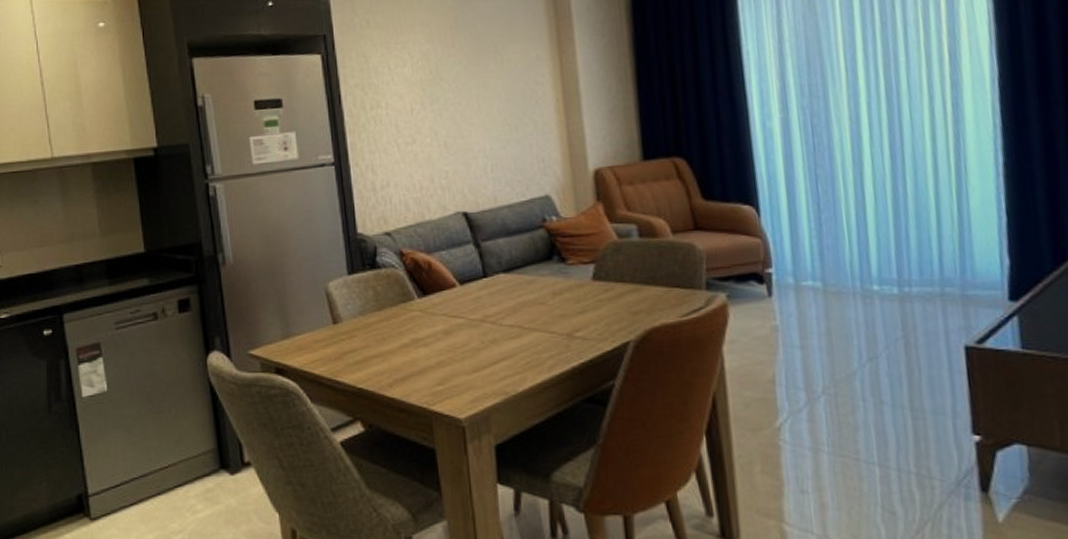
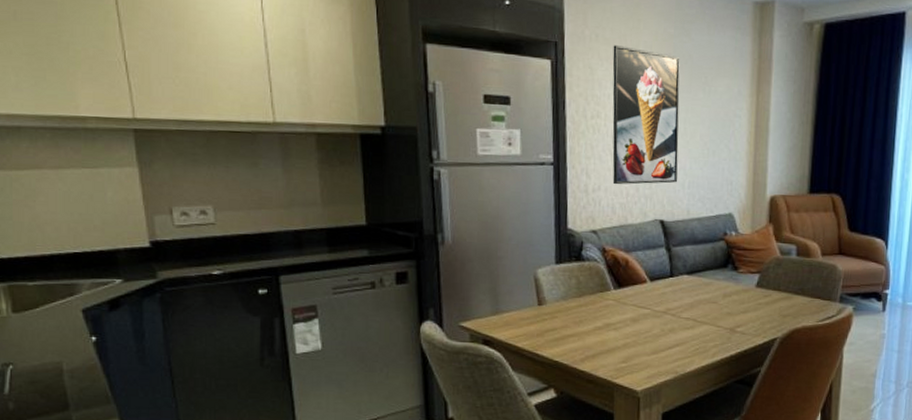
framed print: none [386,27,477,179] -> present [612,45,680,185]

